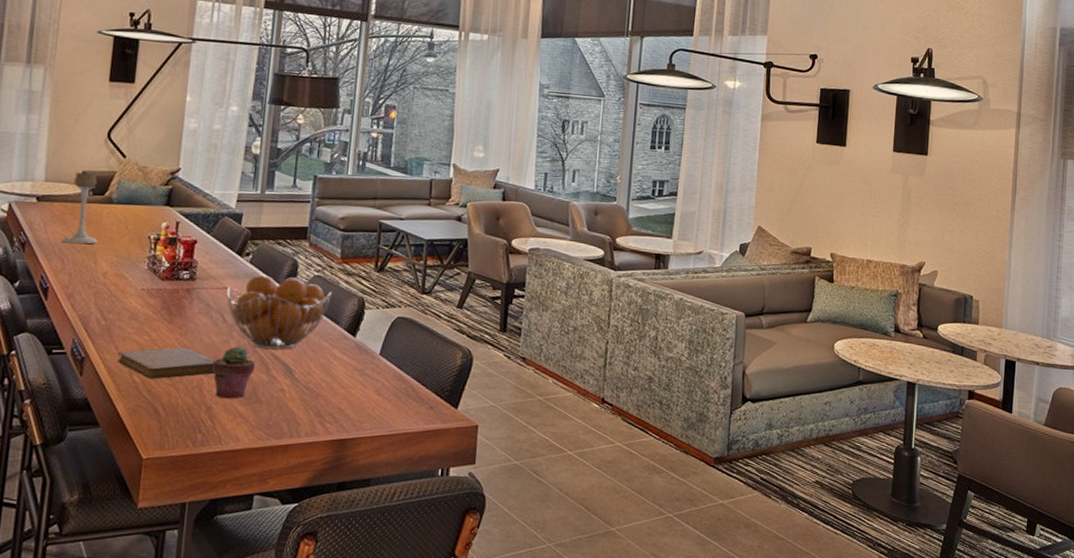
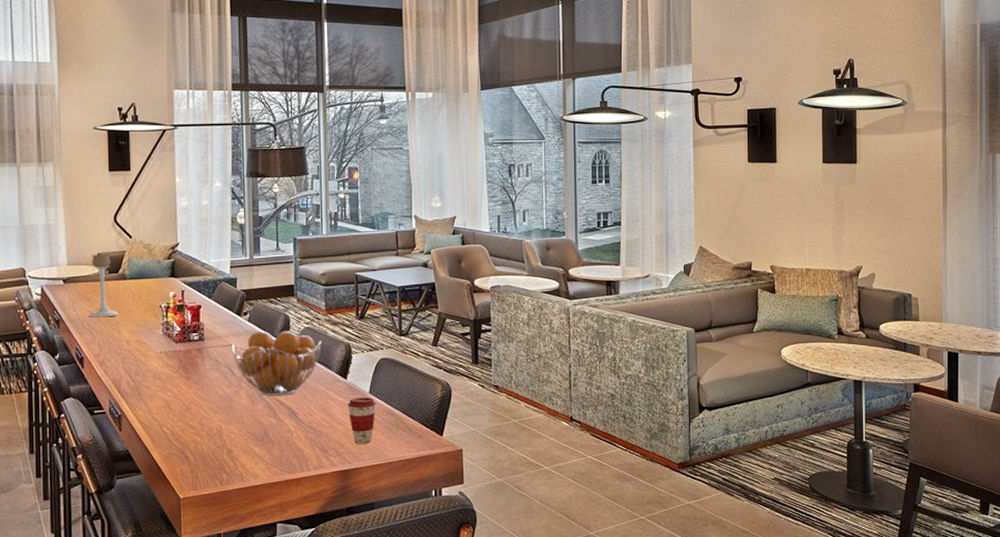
notebook: present [117,347,216,380] -> none [147,400,231,430]
potted succulent: present [212,346,256,399] -> none [227,395,264,442]
coffee cup: none [353,359,386,411] -> present [347,397,376,444]

